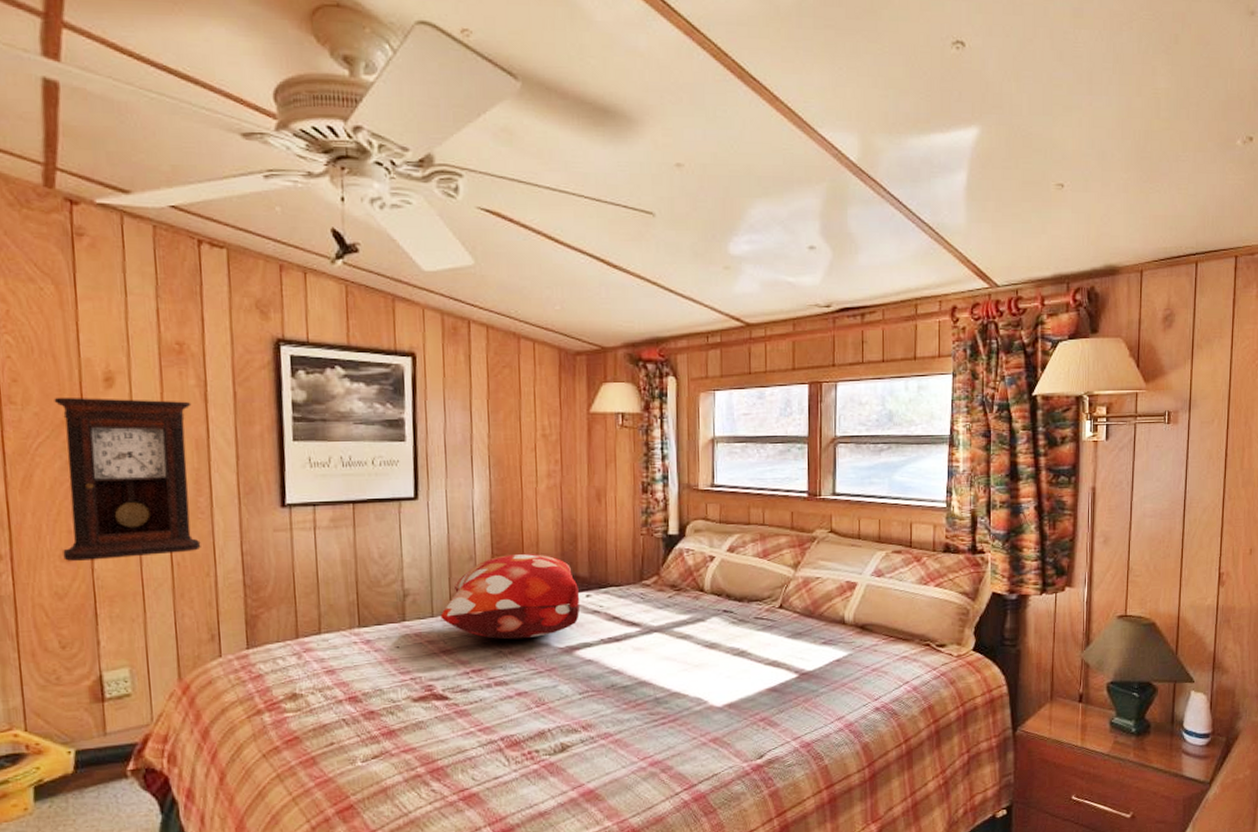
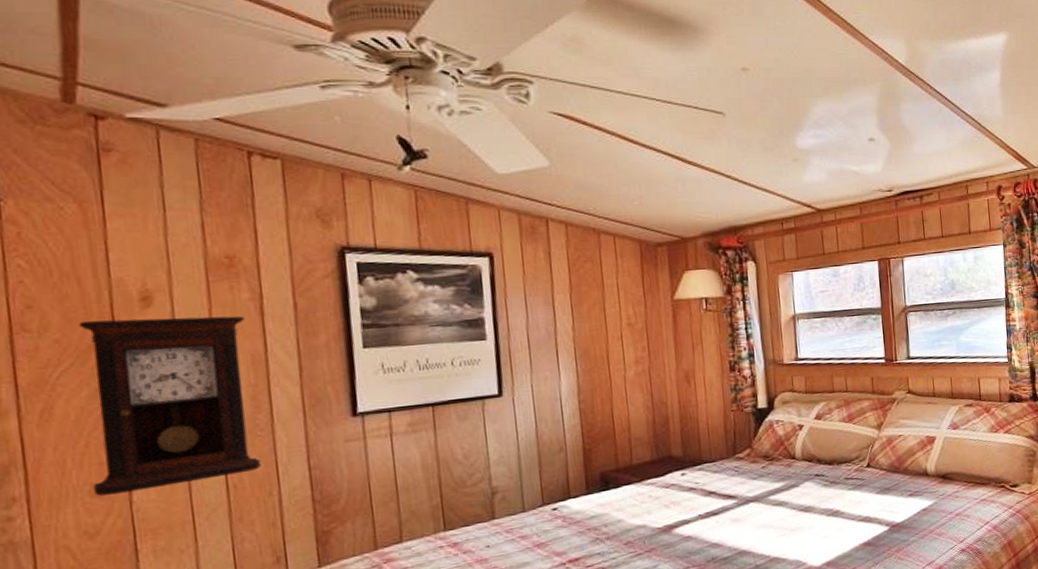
decorative pillow: present [440,553,580,640] -> none [532,438,676,527]

